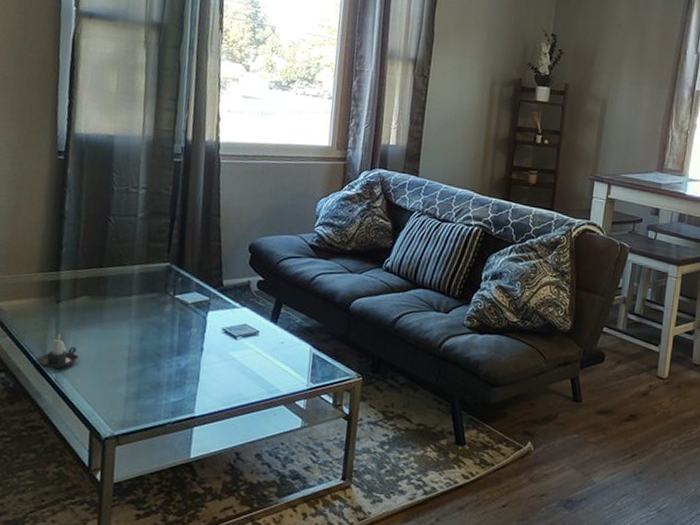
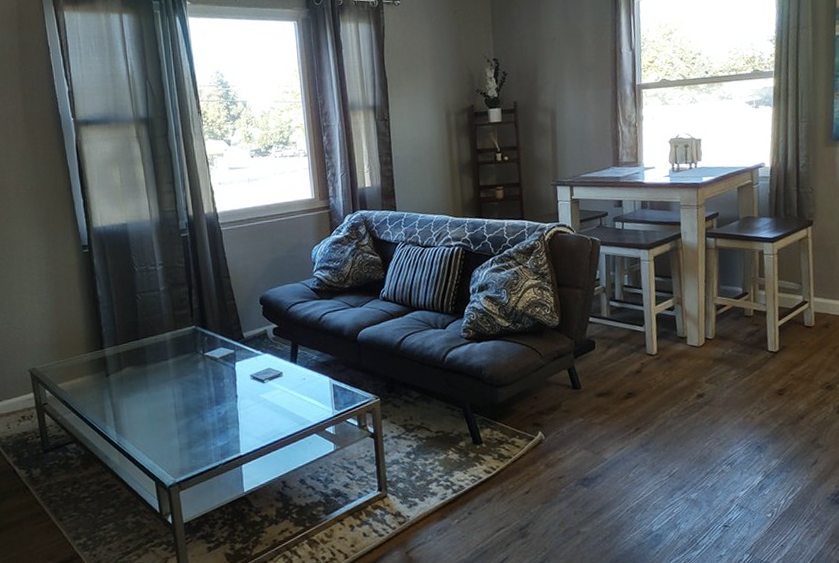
candle: present [34,333,79,369] -> none [97,402,134,434]

